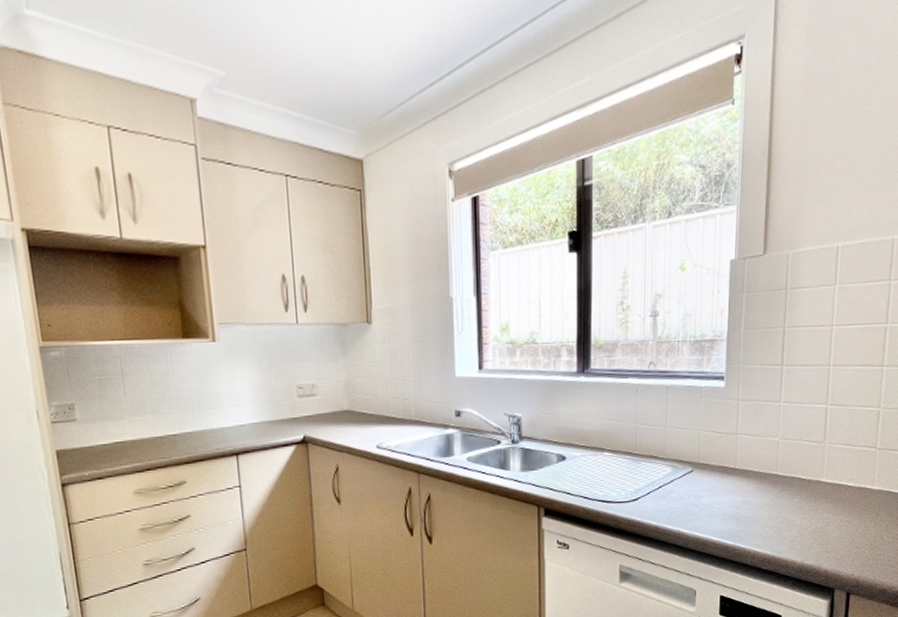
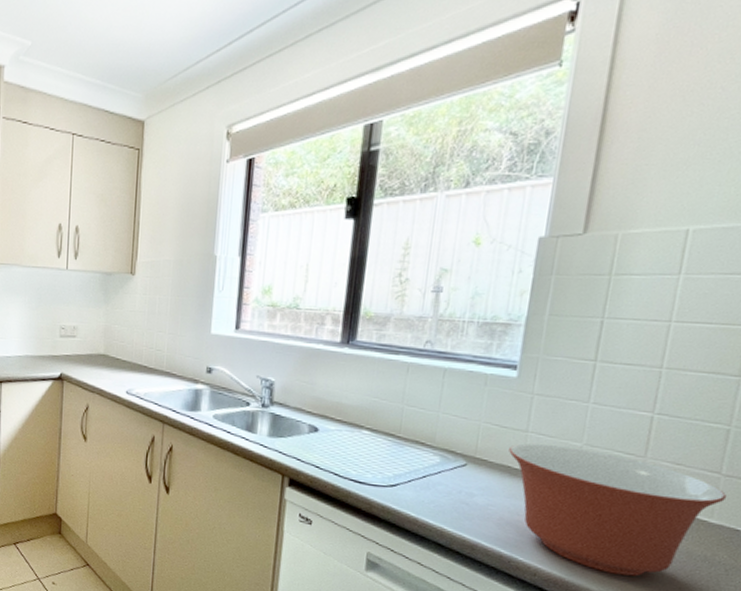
mixing bowl: none [725,442,882,545] -> present [509,443,728,577]

